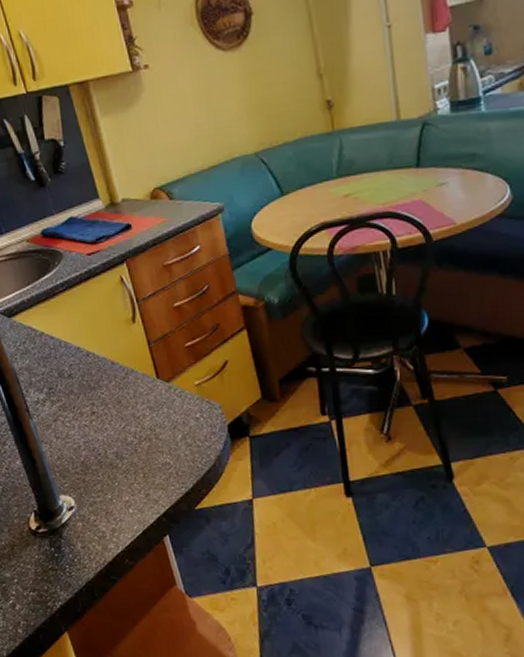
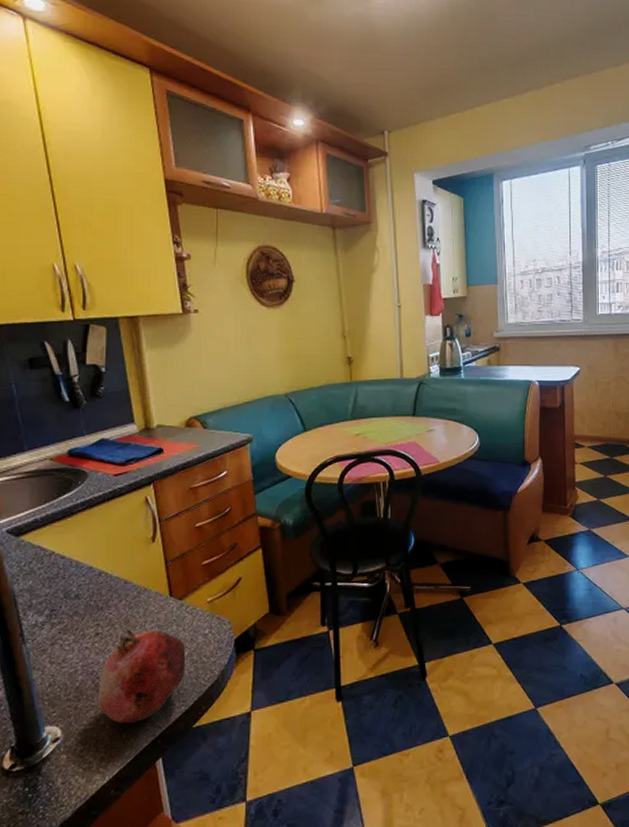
fruit: none [101,409,182,499] -> present [97,629,186,724]

